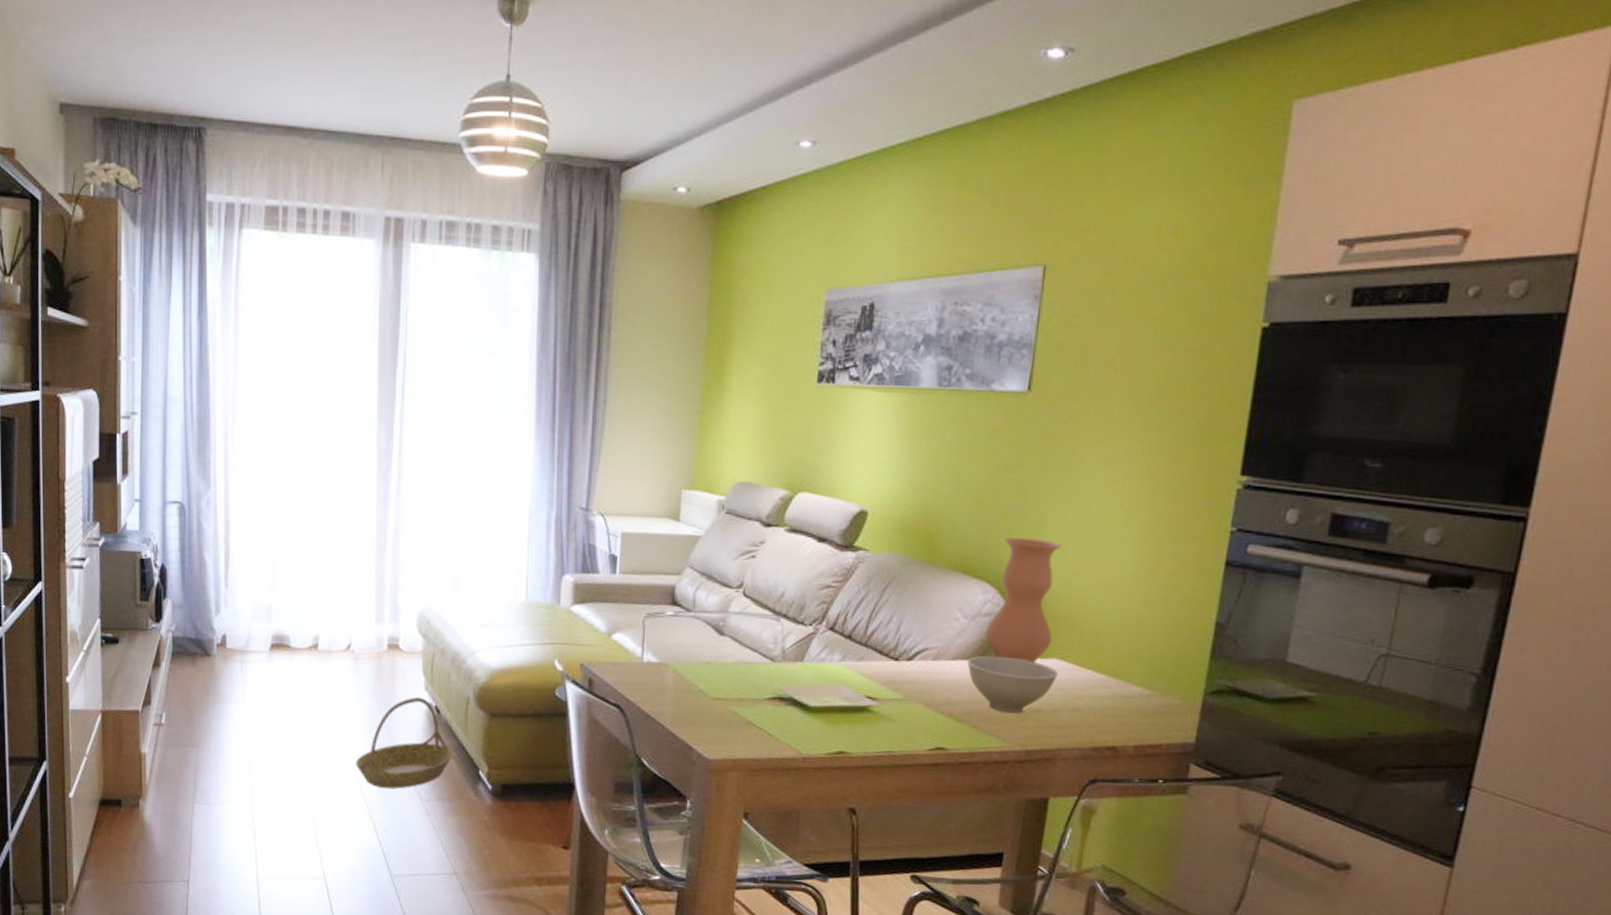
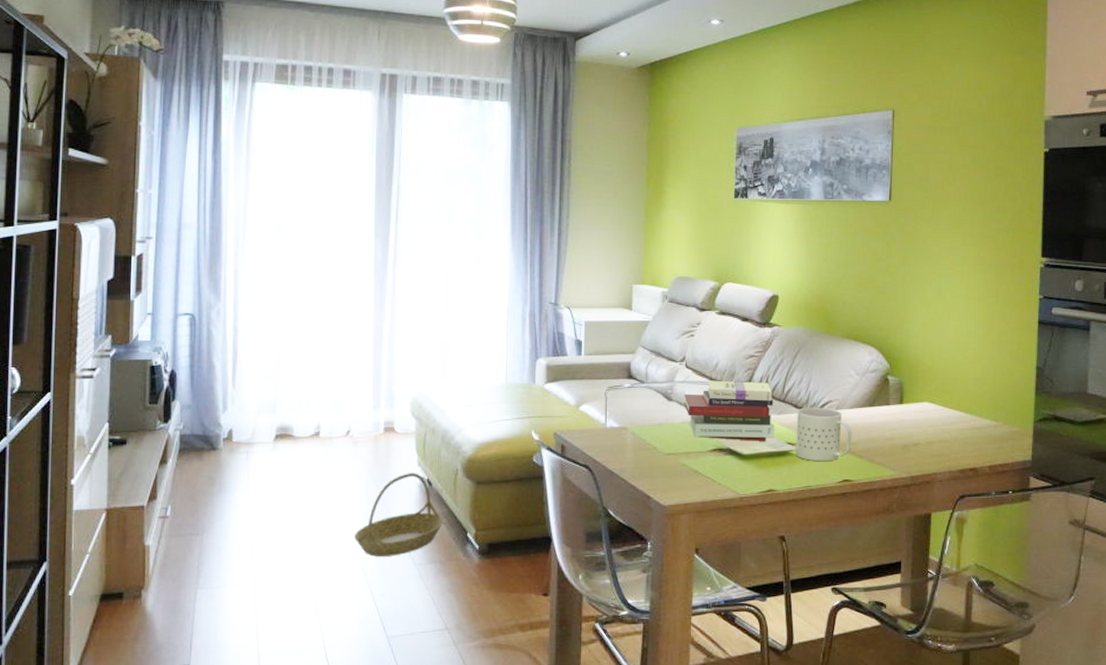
books: none [738,613,852,692] -> present [683,380,775,441]
mug: none [876,654,952,724] -> present [796,407,852,462]
bowl: present [967,655,1058,714] -> none [861,403,929,448]
vase: present [986,537,1063,664] -> none [874,310,924,408]

